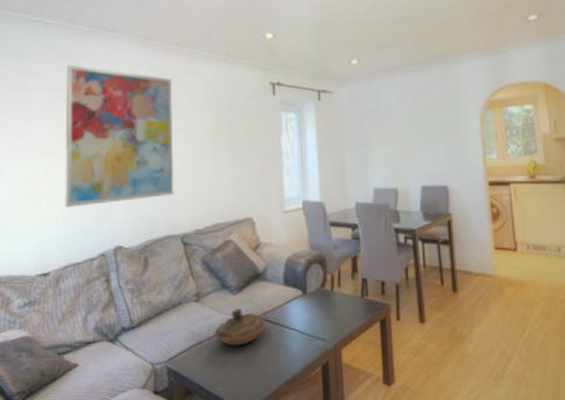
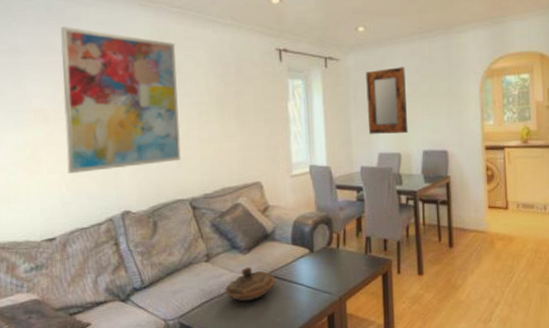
home mirror: none [360,99,405,169] -> present [366,67,408,134]

